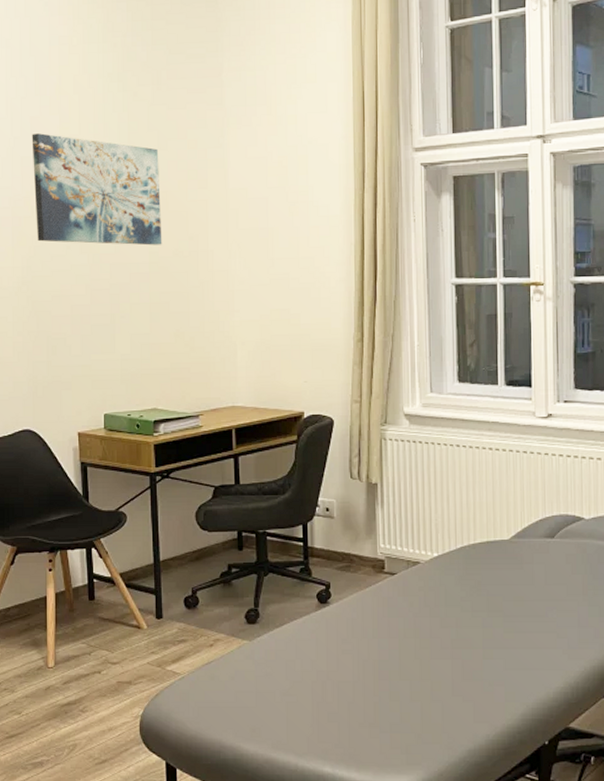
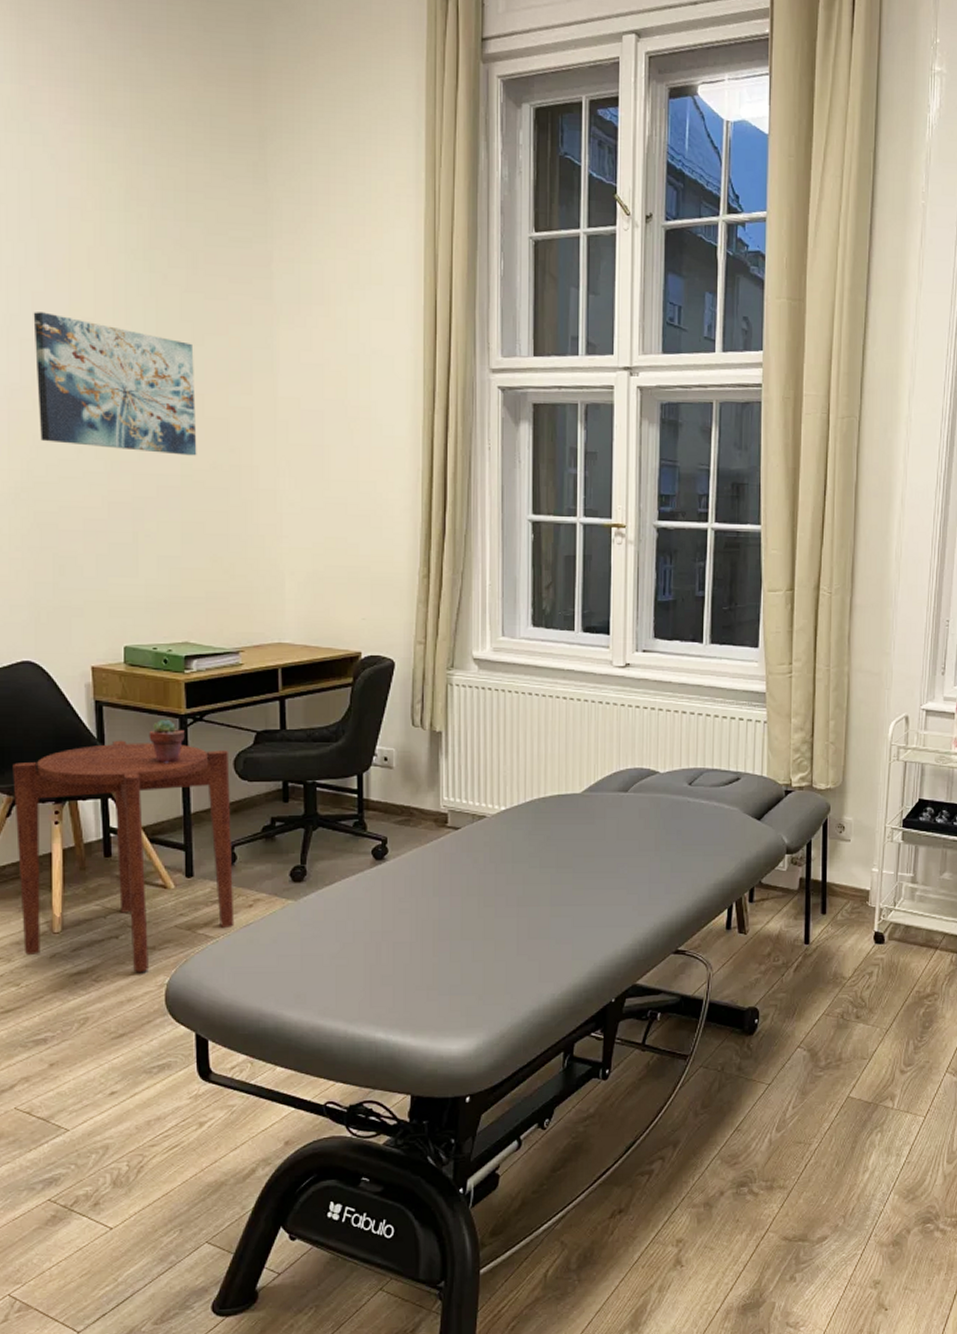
side table: none [15,496,198,705] -> present [12,740,235,973]
potted succulent: none [124,476,154,516] -> present [149,719,185,763]

